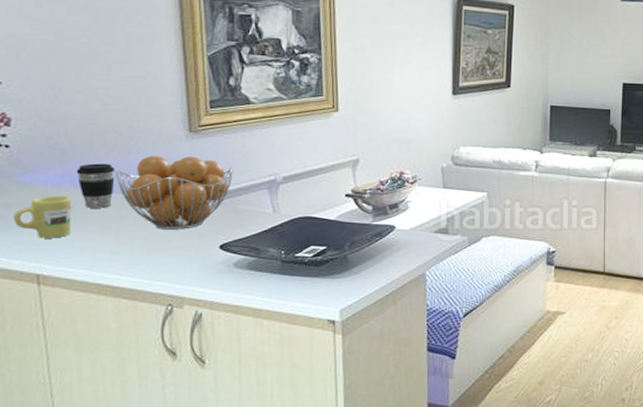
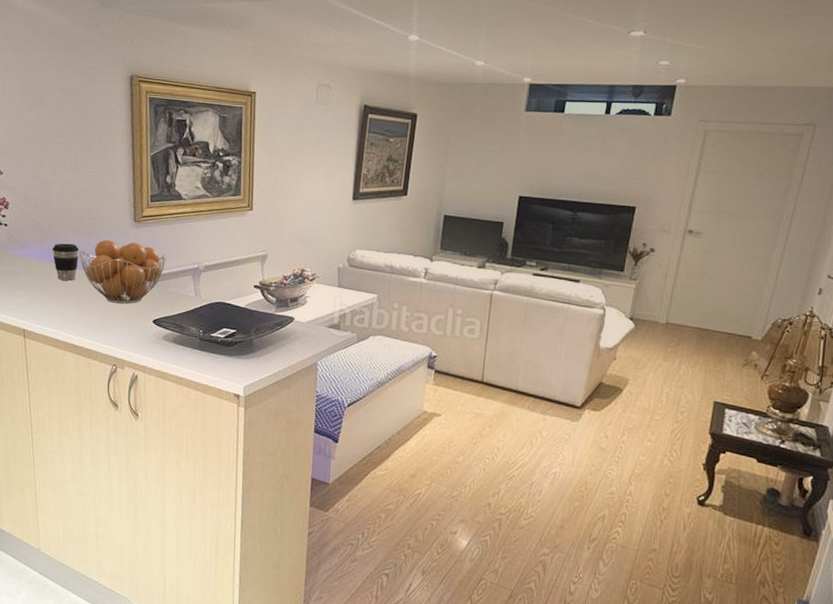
mug: present [13,196,72,238] -> none [8,267,49,302]

